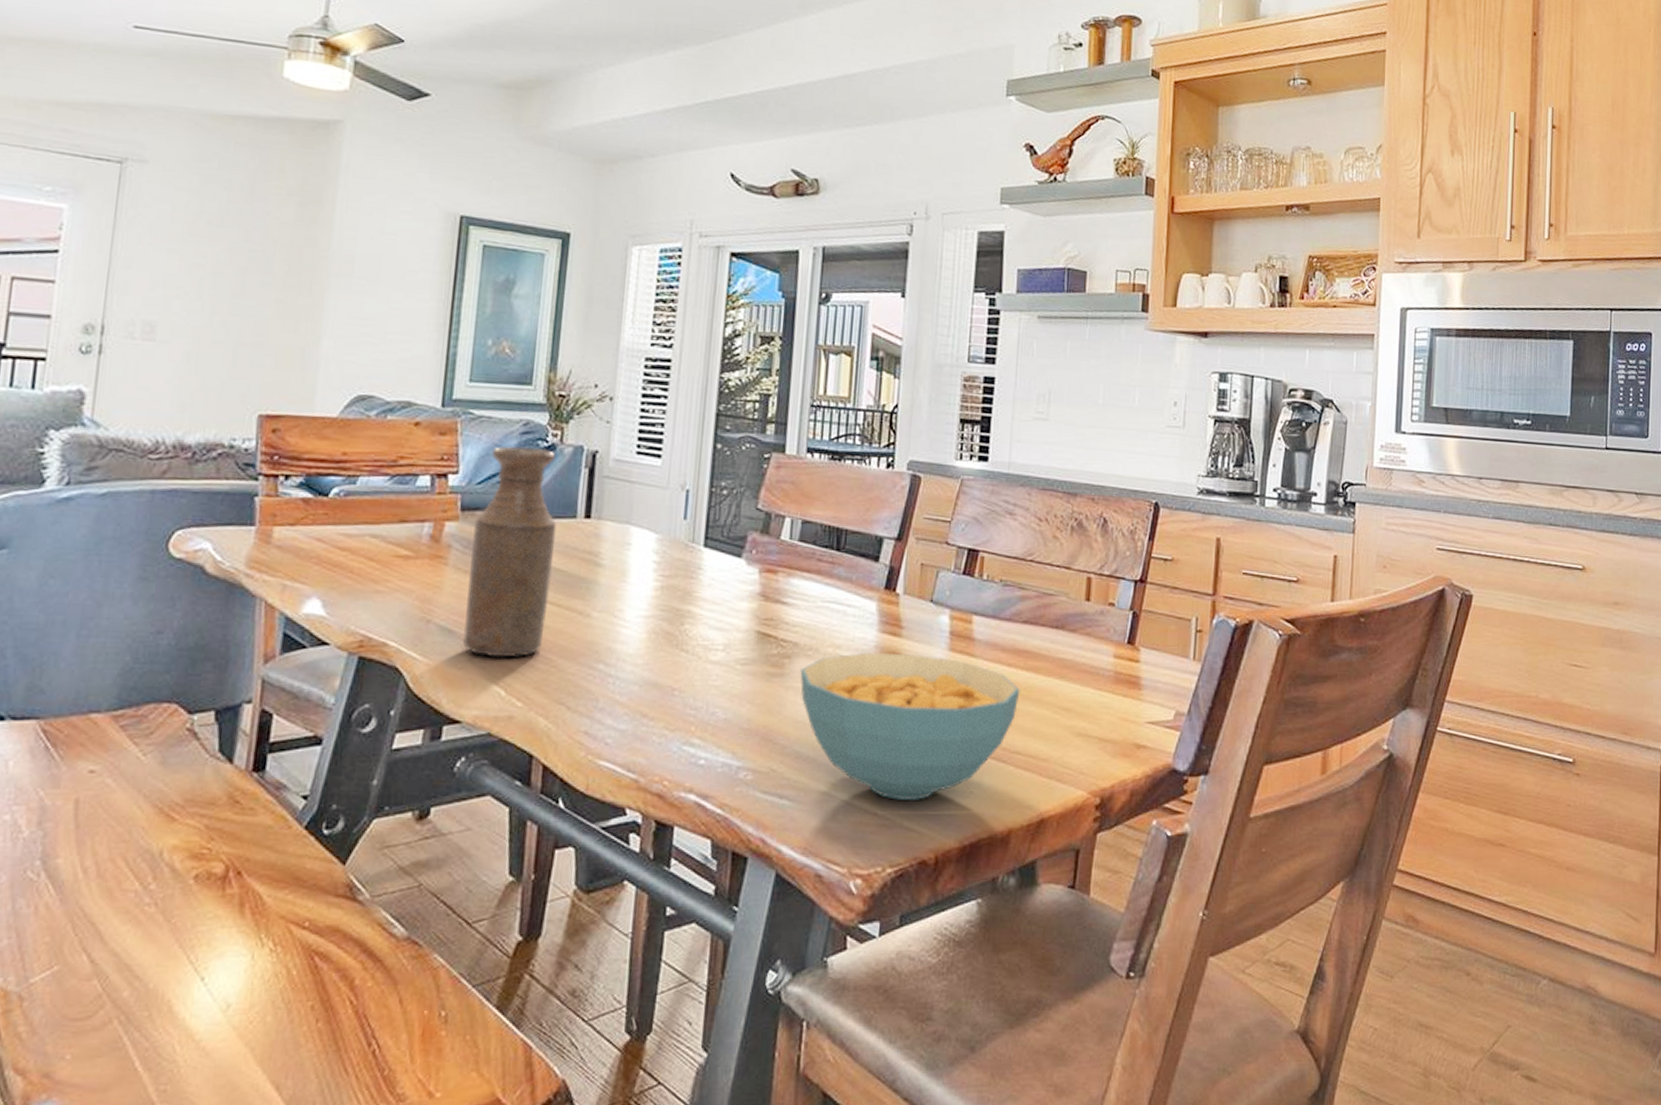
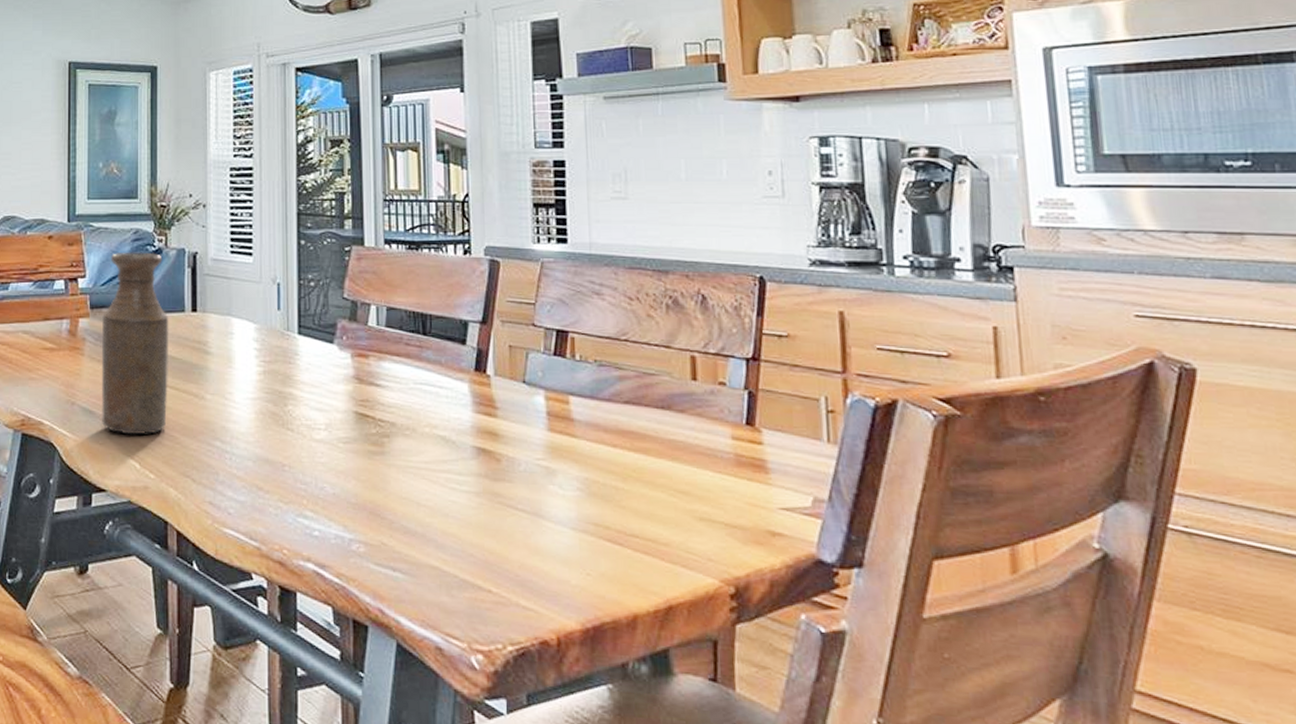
cereal bowl: present [800,653,1021,802] -> none [400,433,630,581]

